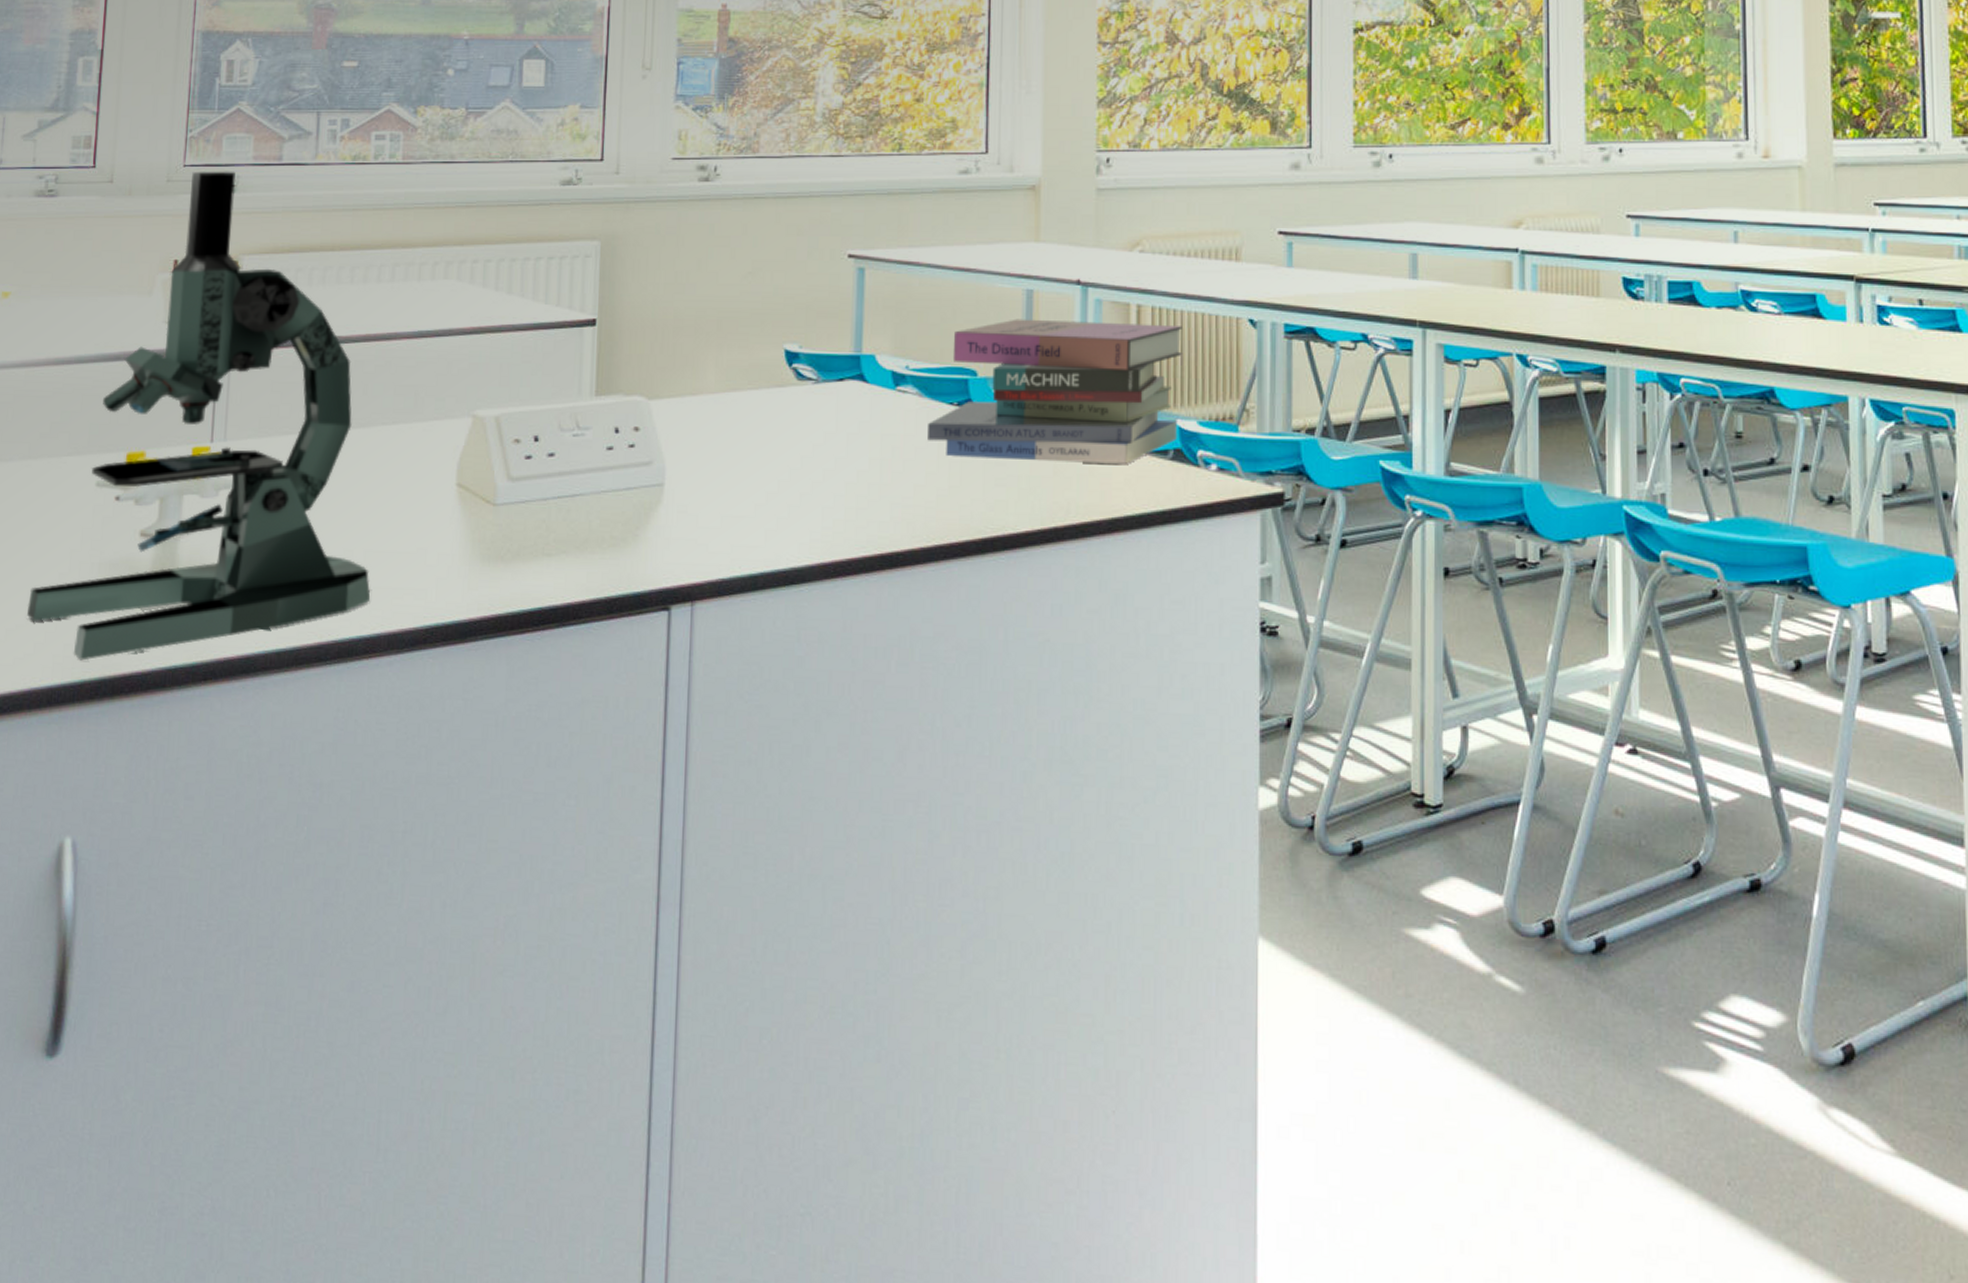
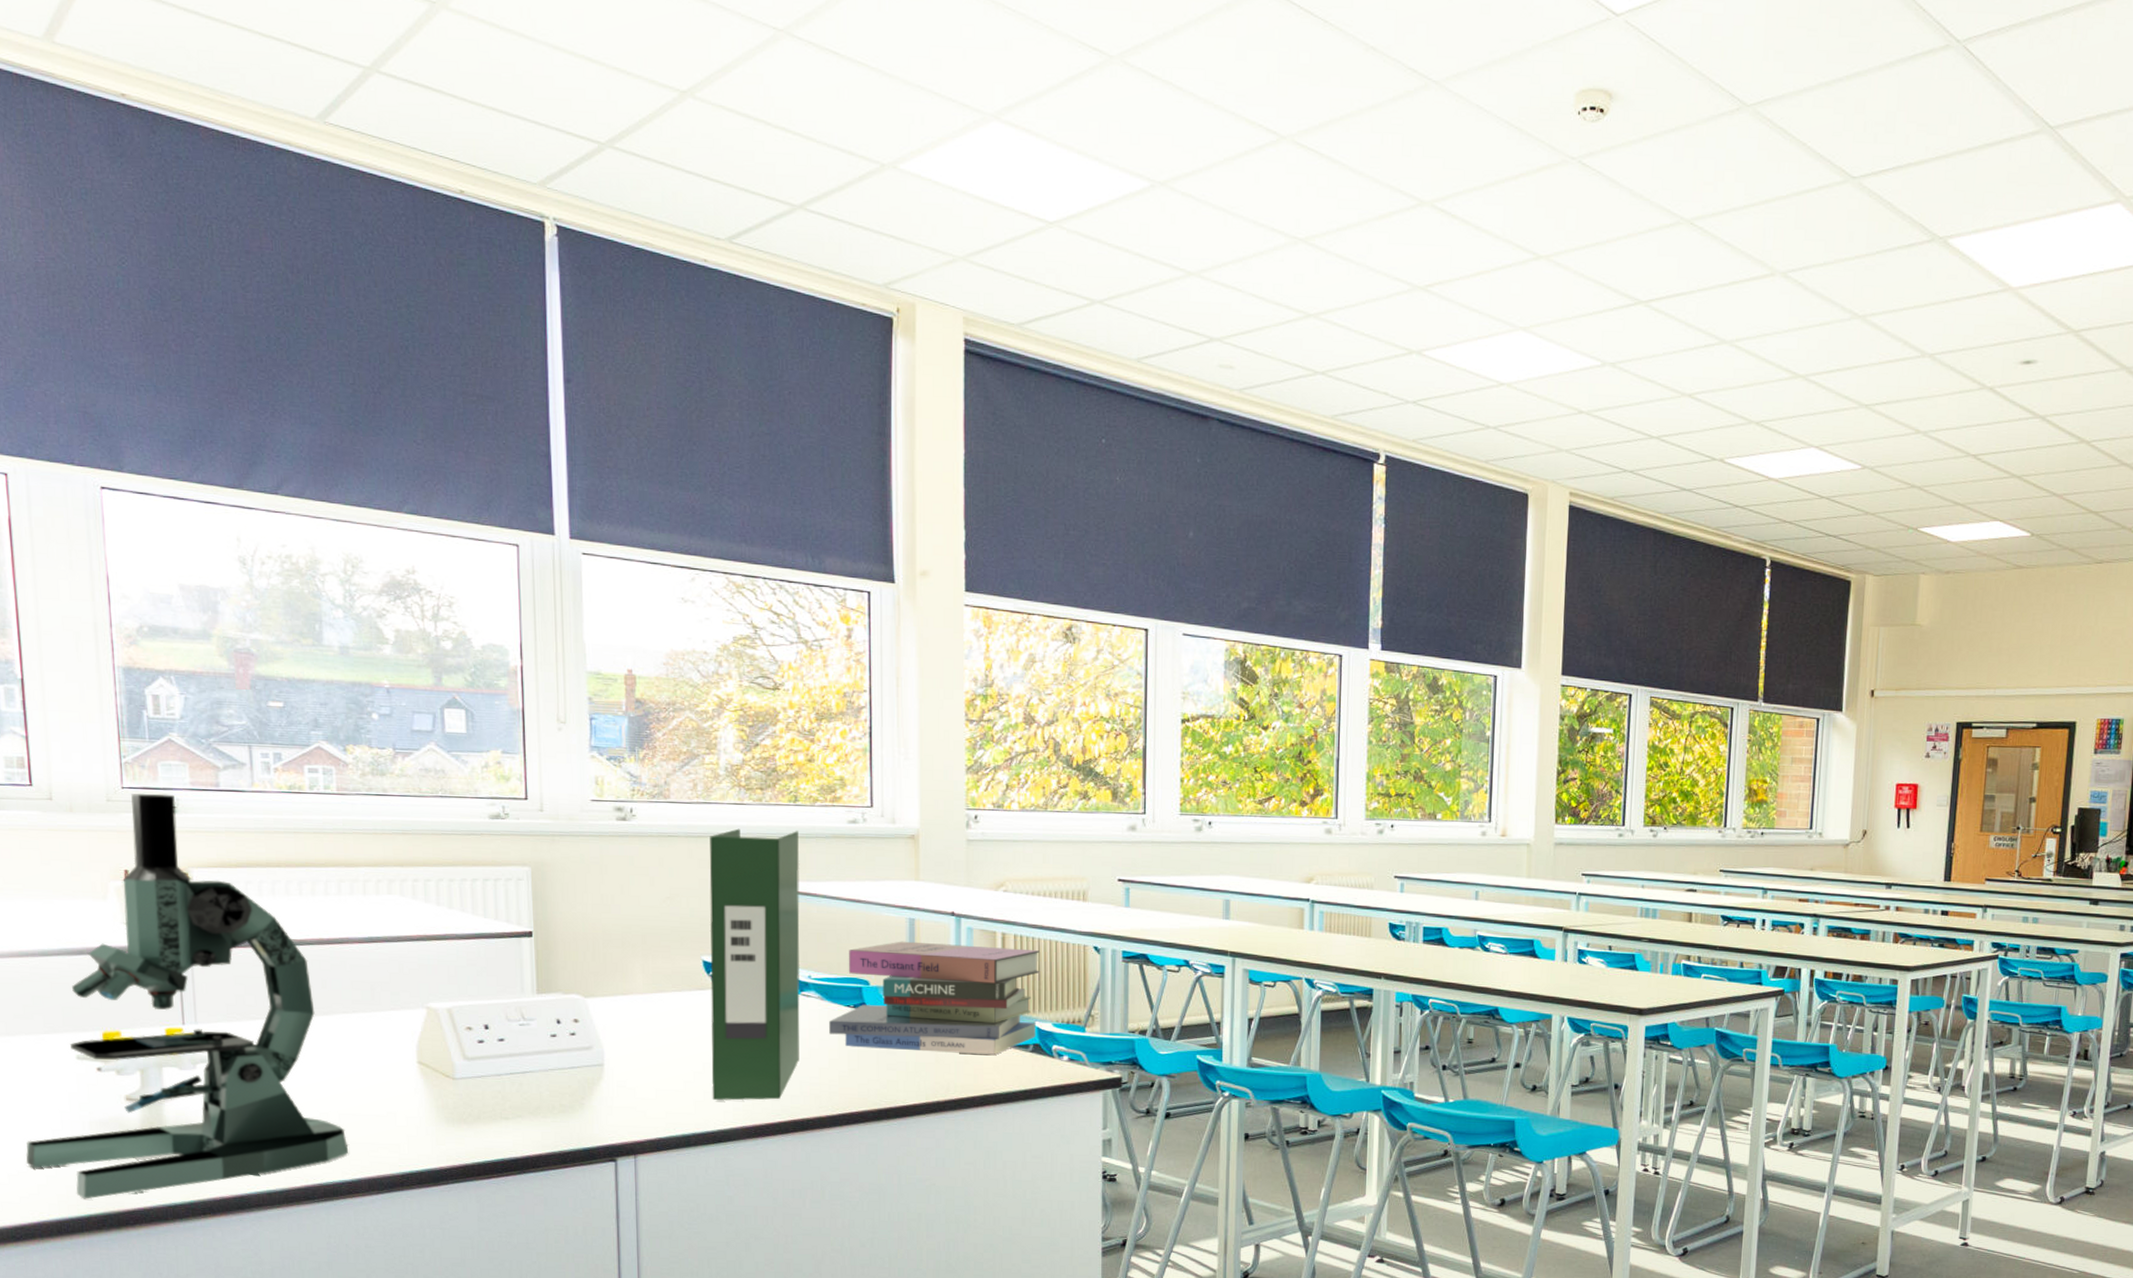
binder: none [786,185,901,530] -> present [709,828,800,1101]

